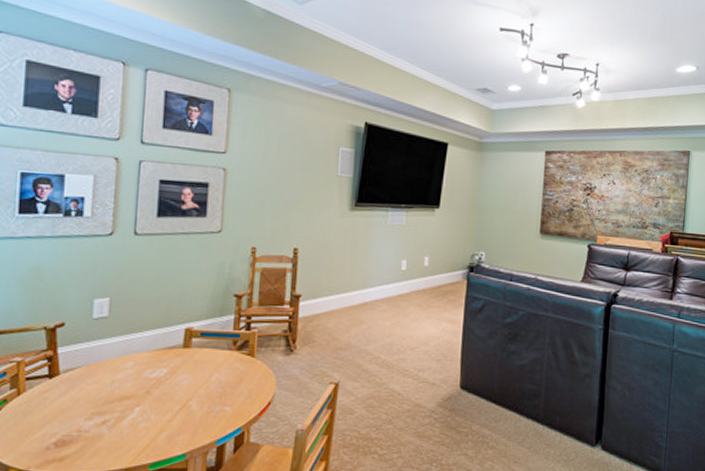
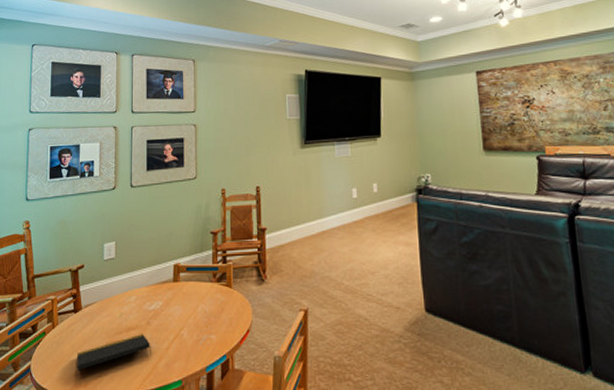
notepad: none [50,404,150,444] -> present [77,334,151,370]

